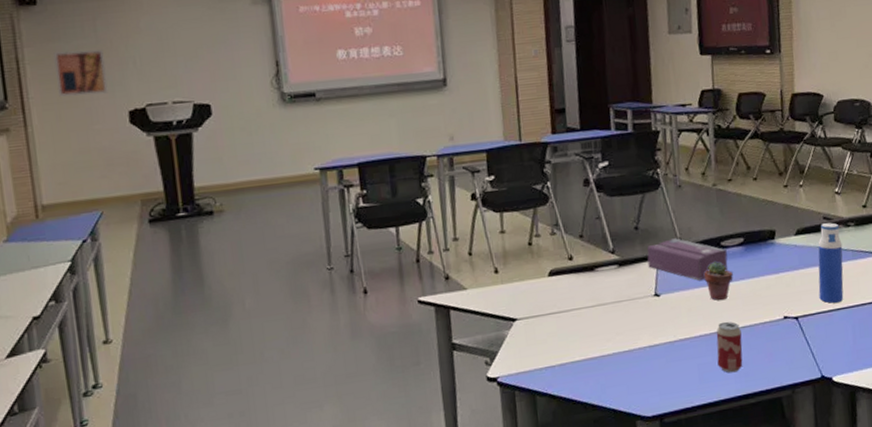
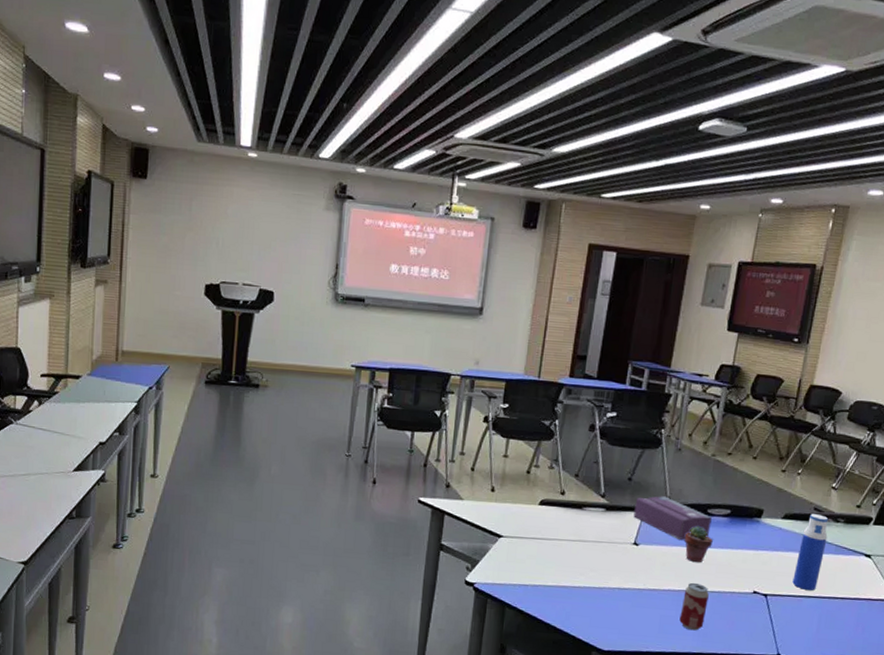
wall art: present [53,50,108,97] -> none [151,223,194,266]

